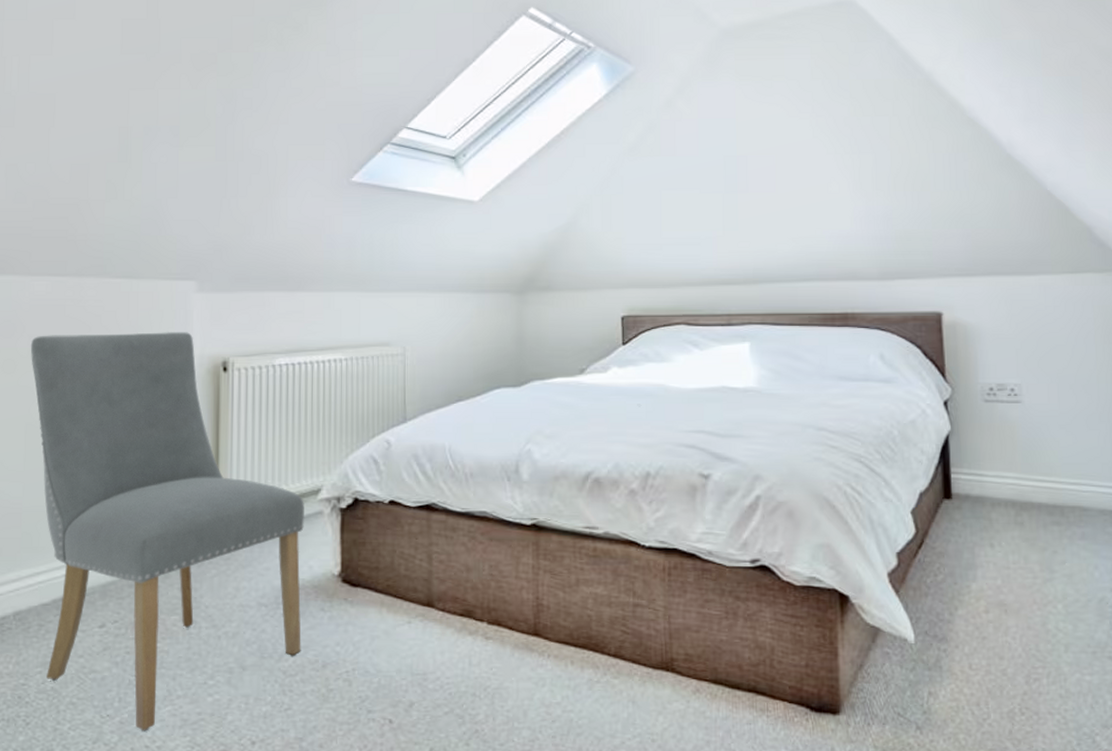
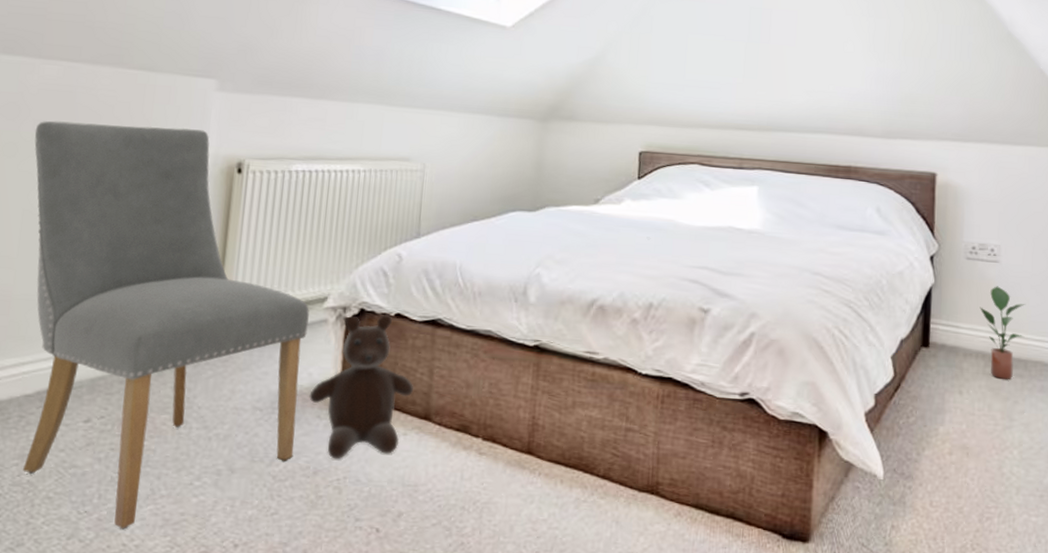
teddy bear: none [312,503,414,652] -> present [309,315,414,460]
potted plant: none [1004,428,1058,528] -> present [979,286,1025,379]

